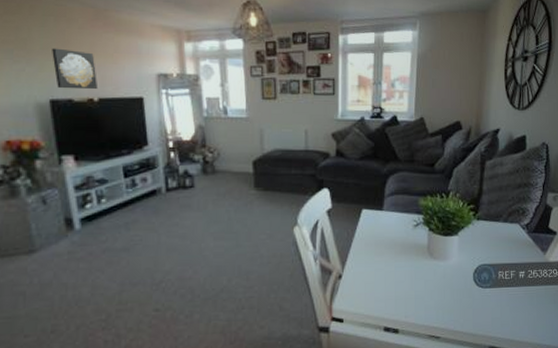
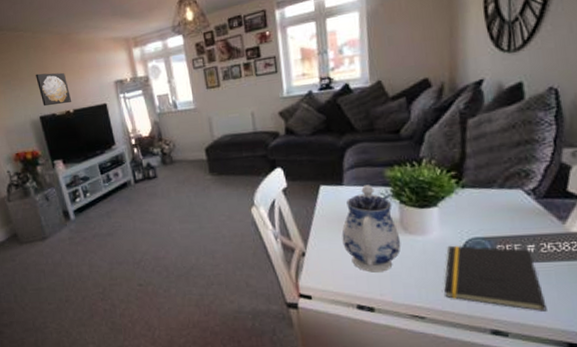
teapot: none [377,212,427,295] -> present [342,185,401,273]
notepad: none [457,270,529,329] -> present [444,245,547,311]

